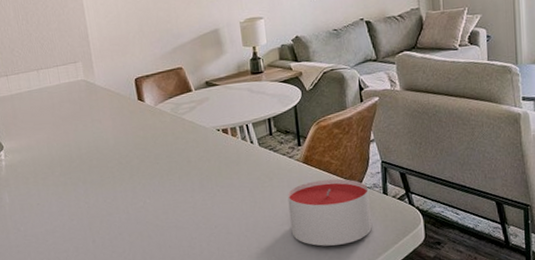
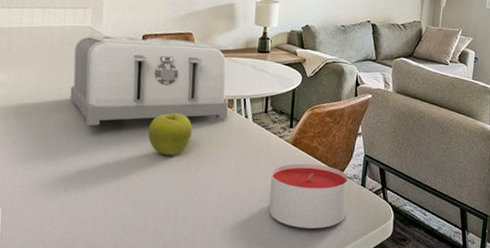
toaster: none [73,75,233,177] -> present [70,35,228,126]
fruit: none [158,150,201,194] -> present [148,112,192,156]

